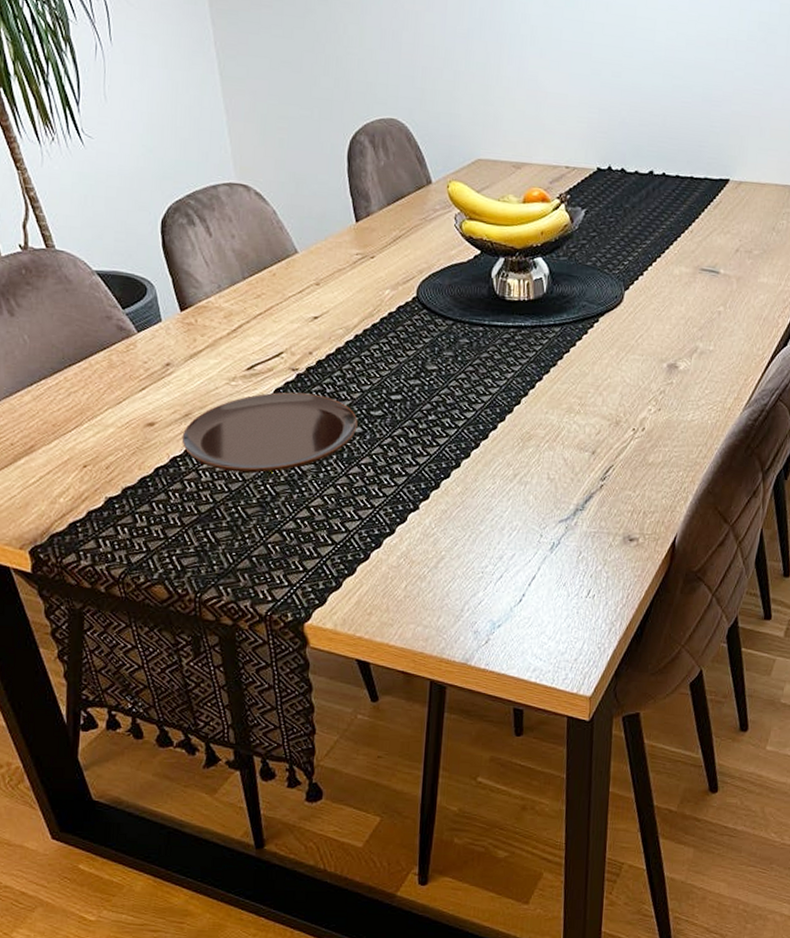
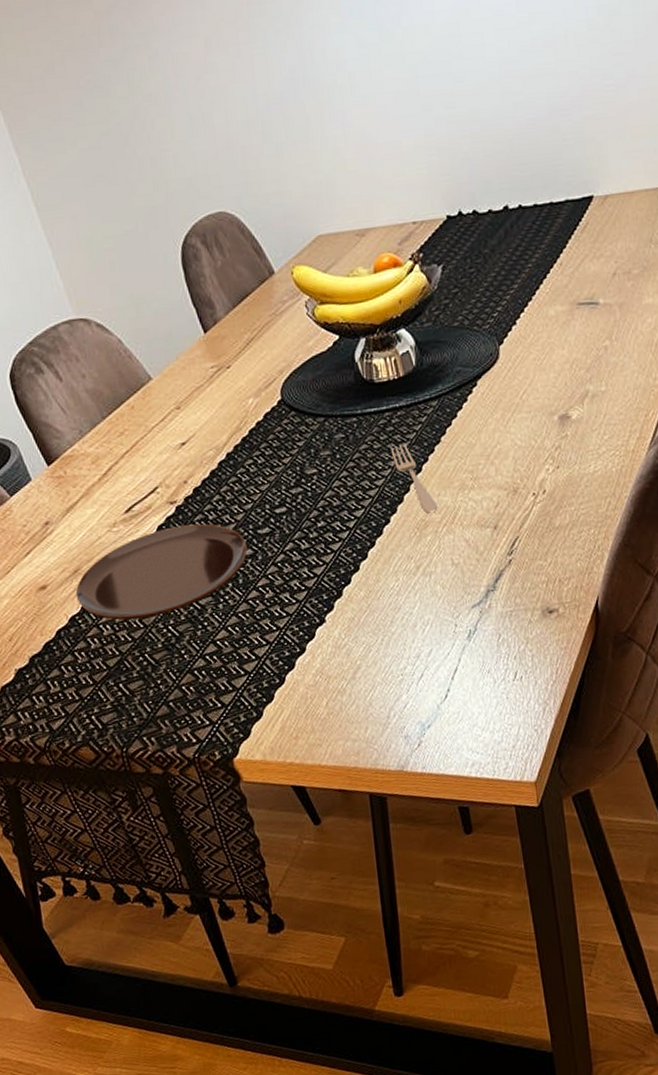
fork: none [509,360,543,428] -> present [390,444,437,514]

